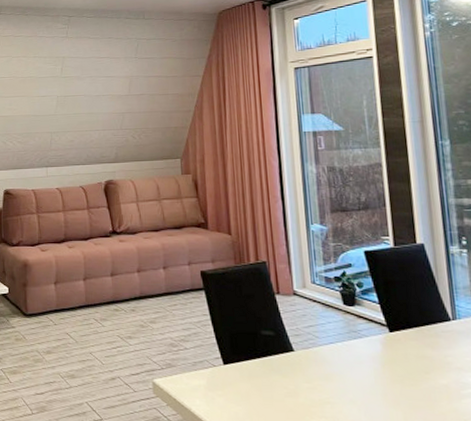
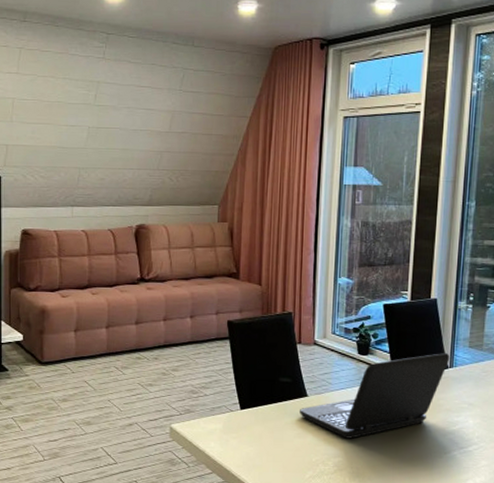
laptop: none [287,303,451,400] -> present [300,353,450,439]

